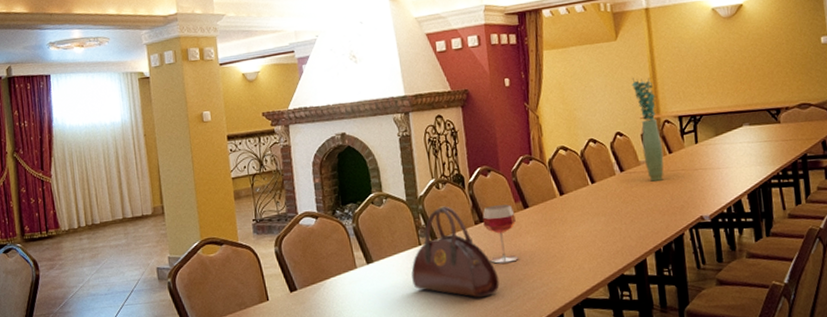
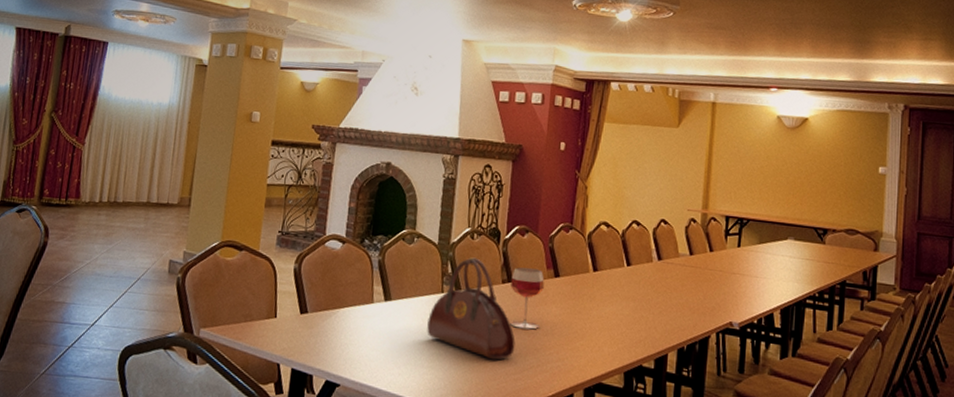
vase: present [631,78,664,182] -> none [684,168,707,277]

